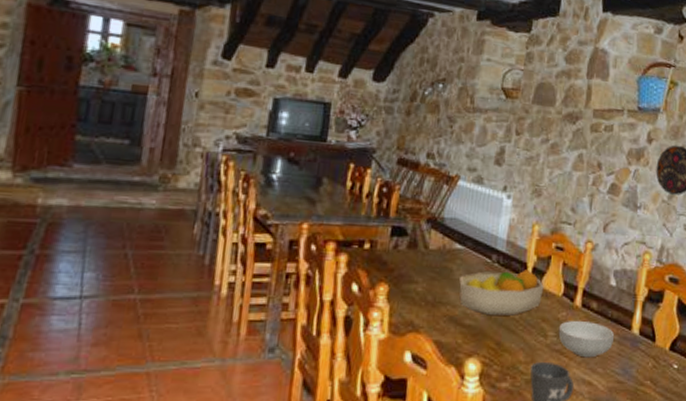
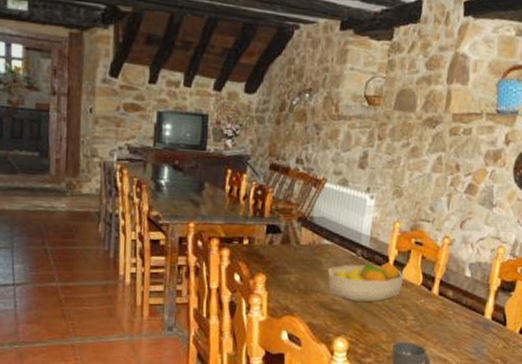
cereal bowl: present [558,320,615,358] -> none [417,306,469,339]

